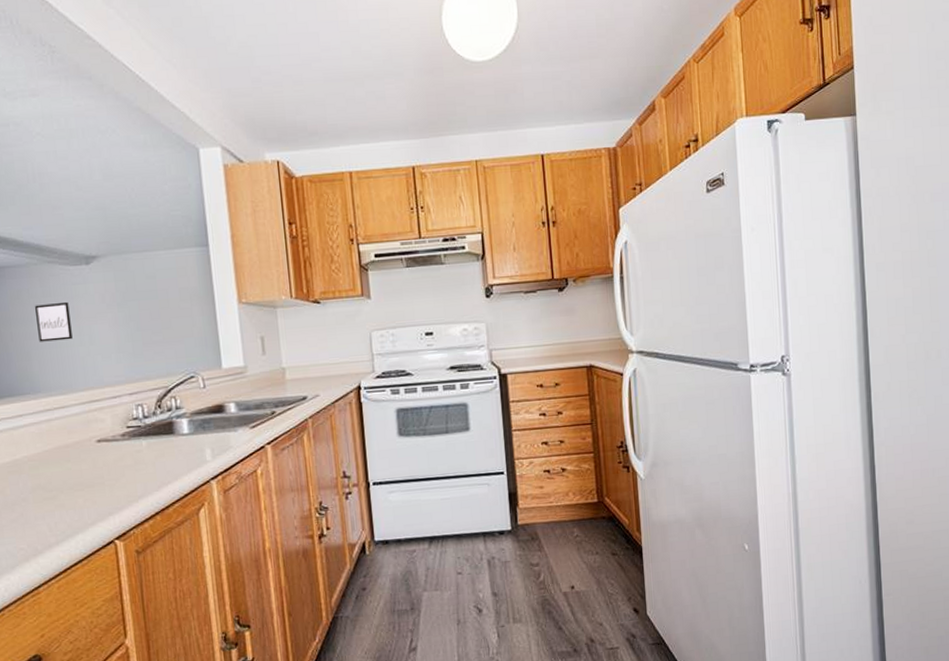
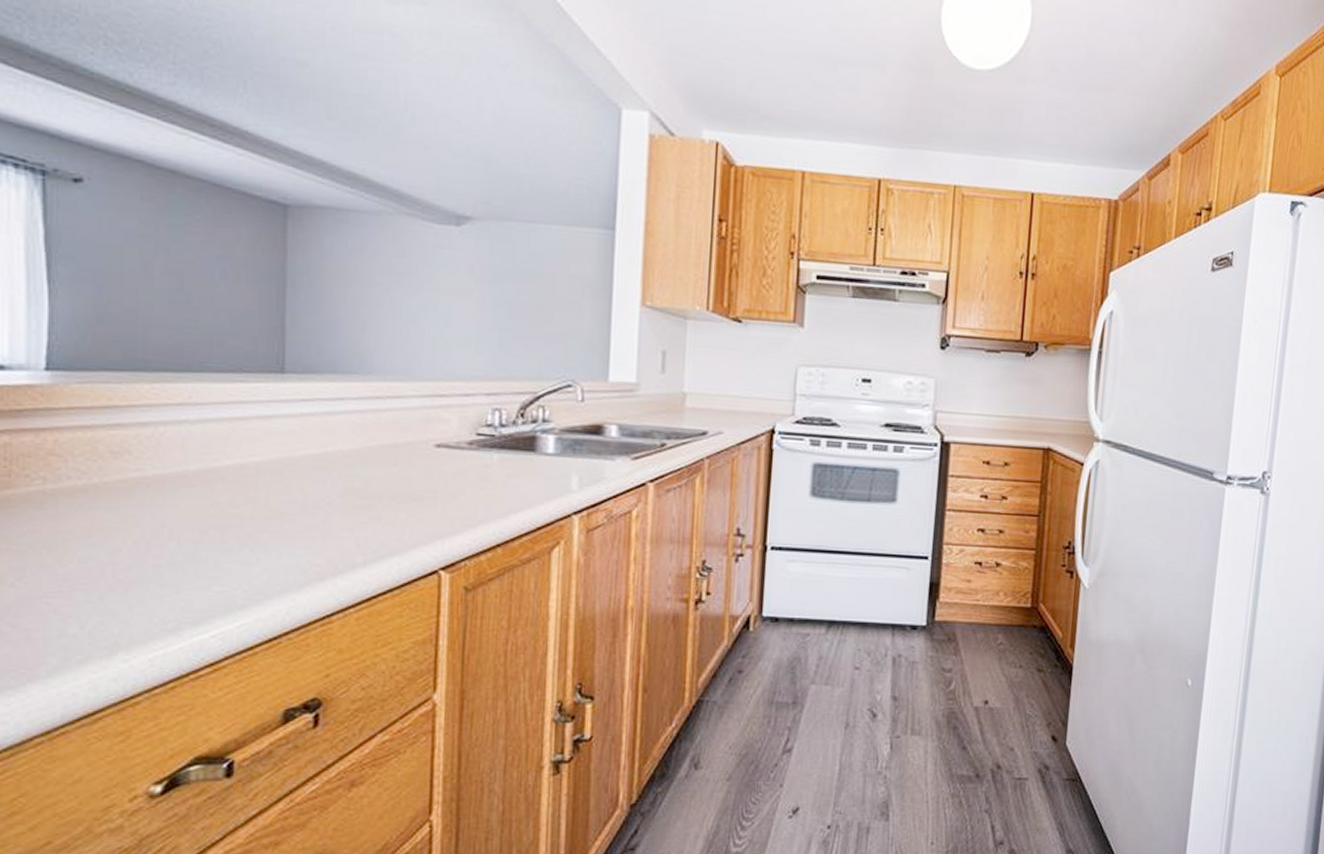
wall art: present [35,301,73,342] -> none [380,264,426,315]

